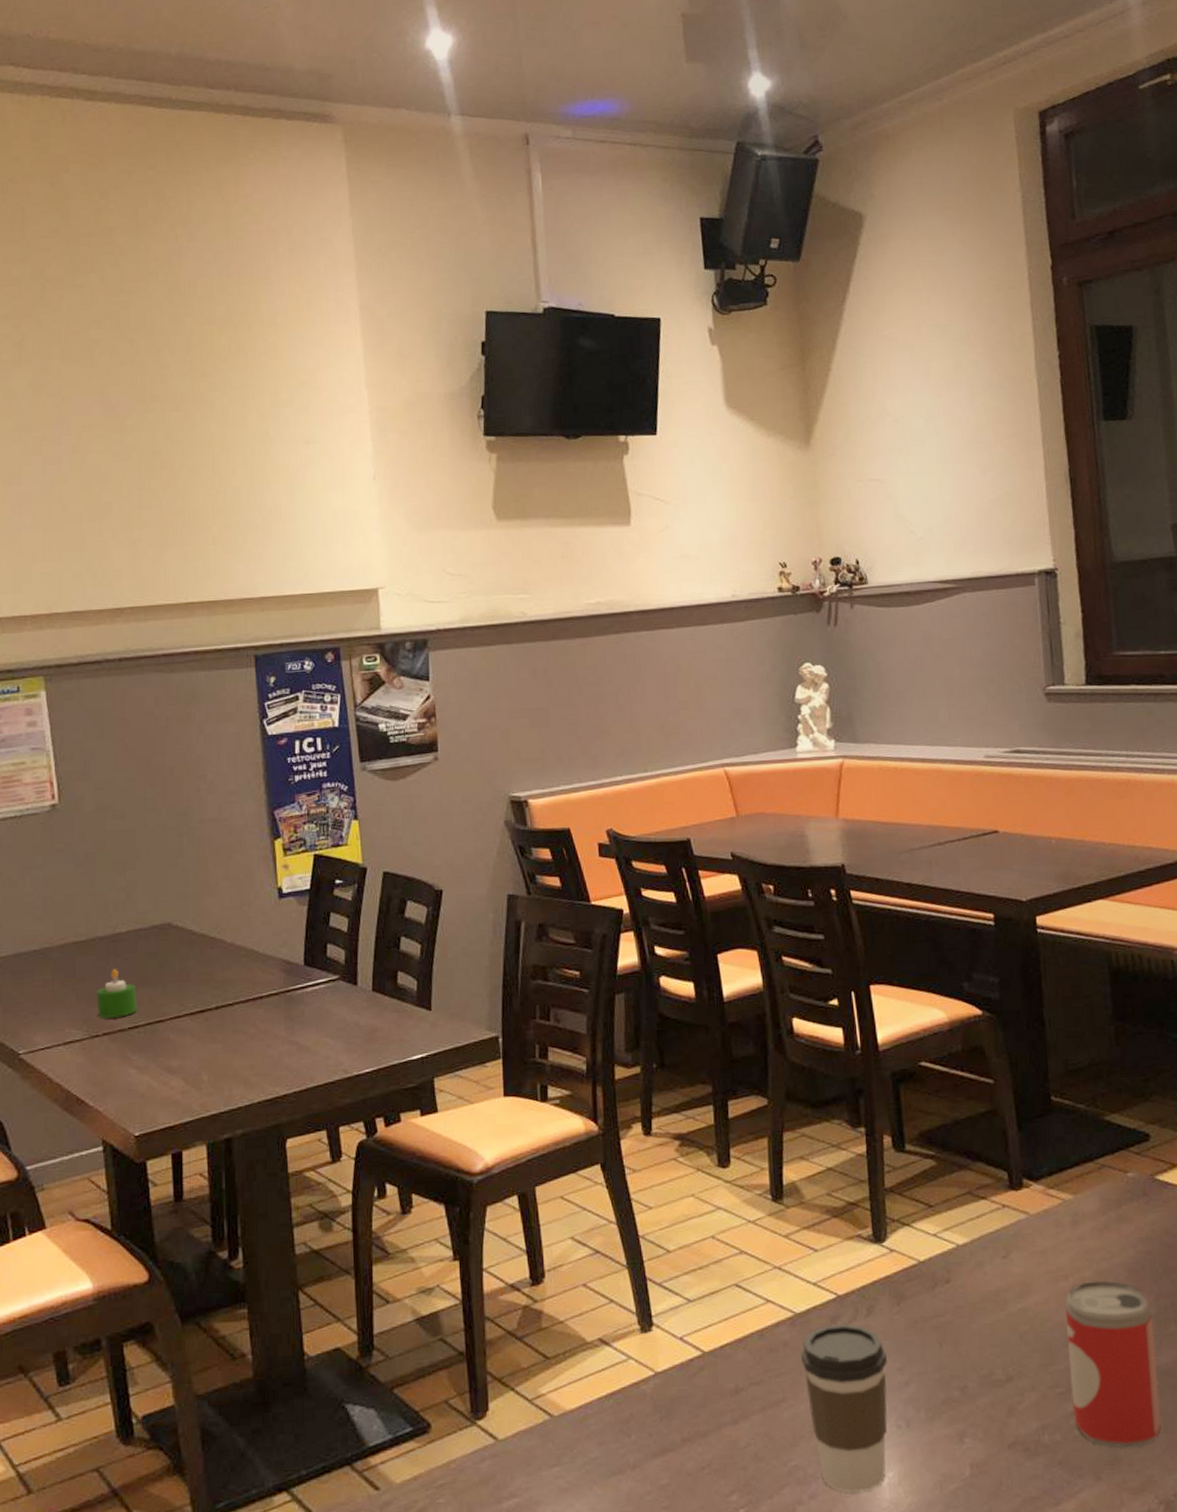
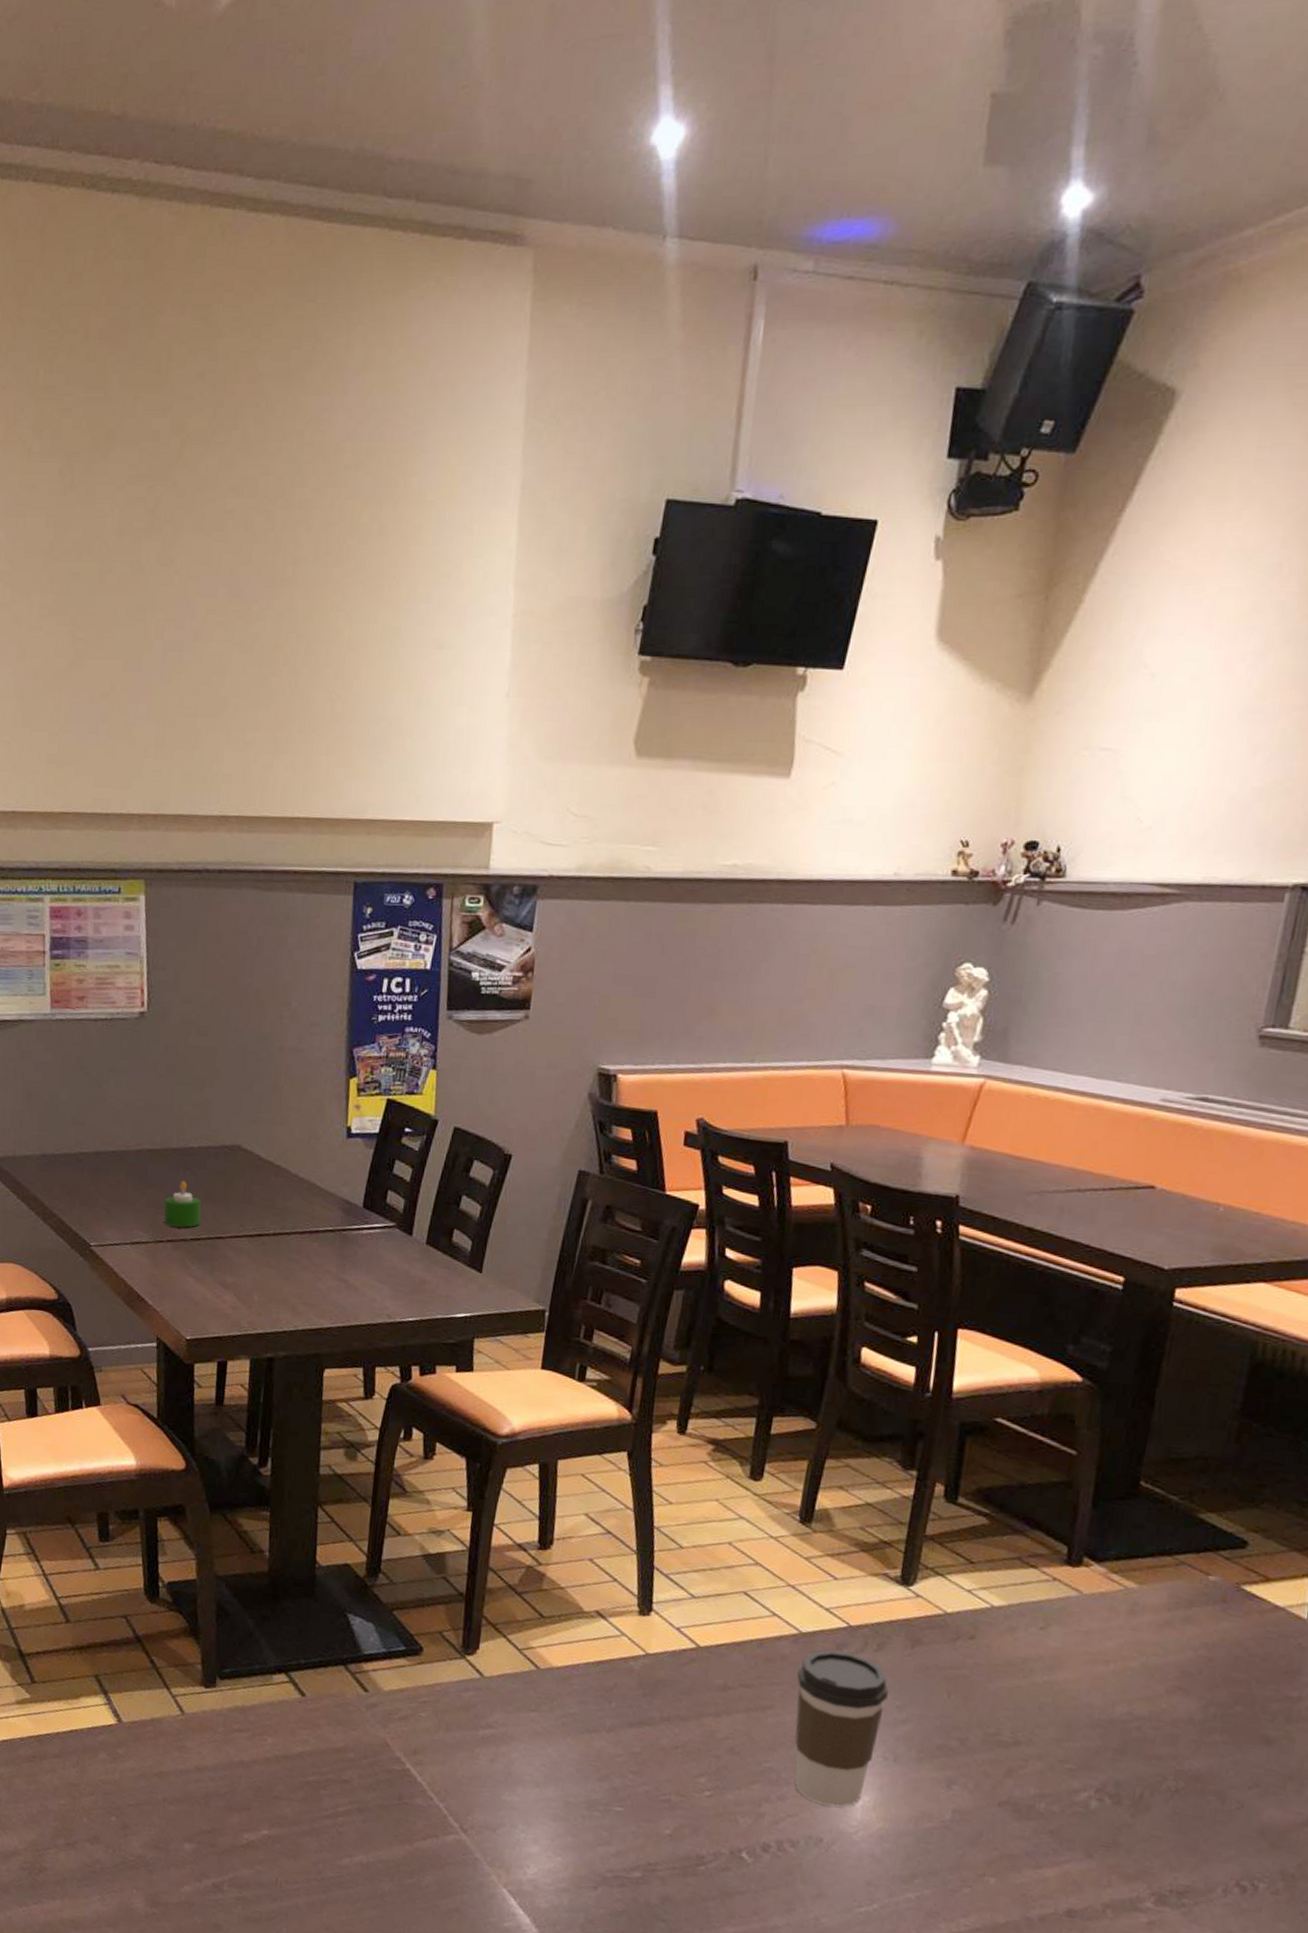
beer can: present [1065,1280,1161,1448] -> none [1078,1672,1197,1838]

